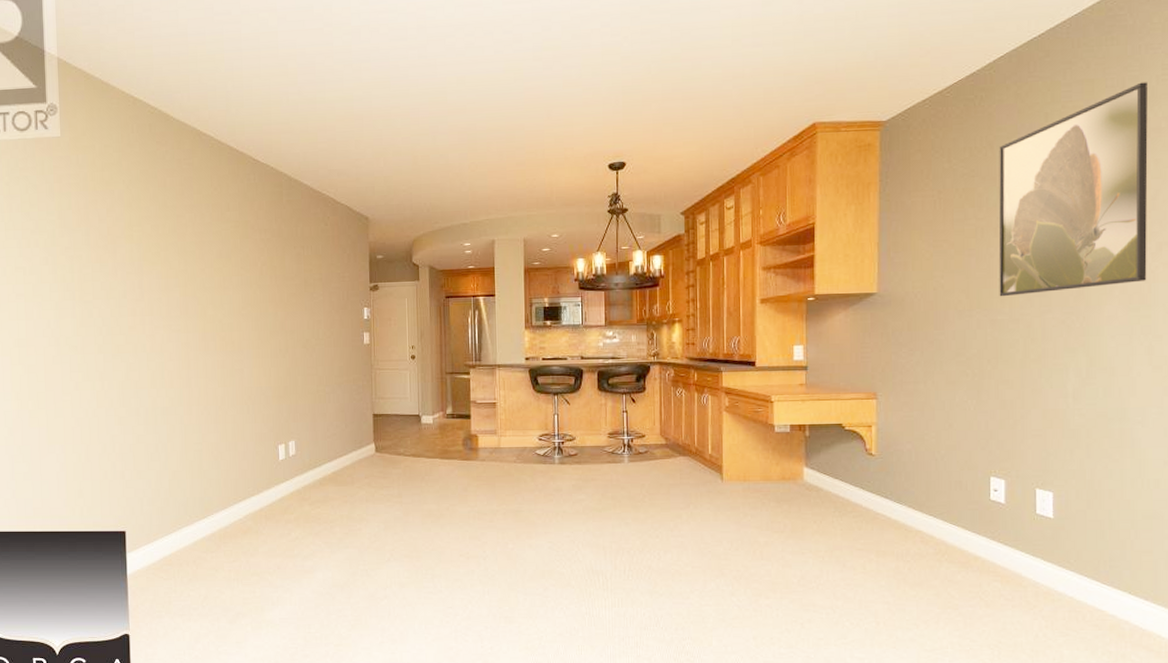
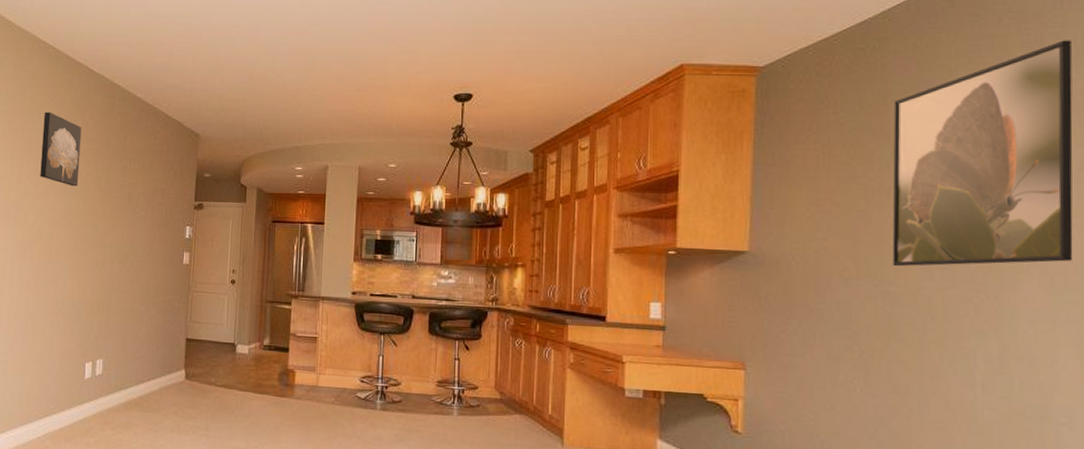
wall art: none [213,204,254,277] -> present [40,112,82,187]

